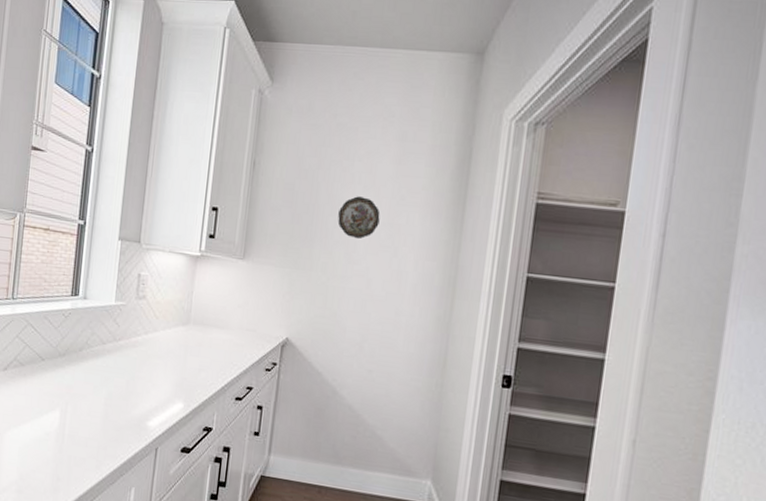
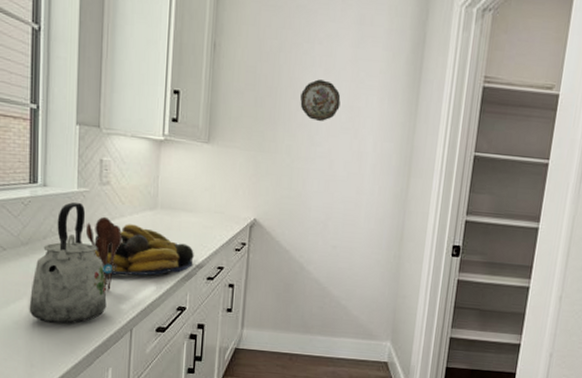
kettle: none [60,315,135,439] -> present [29,202,107,325]
utensil holder: none [119,330,155,407] -> present [85,216,123,291]
fruit bowl: none [127,338,224,393] -> present [94,224,194,276]

